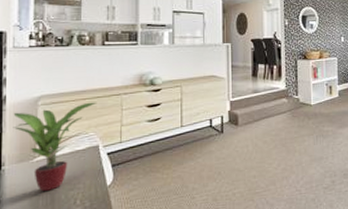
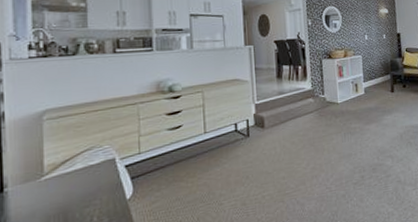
potted plant: present [13,102,97,191] -> none [14,113,111,211]

